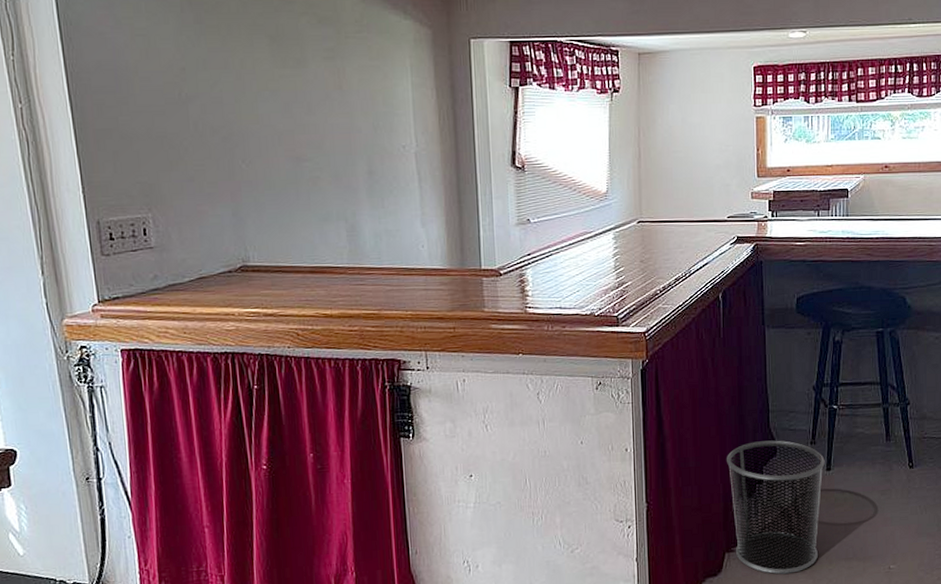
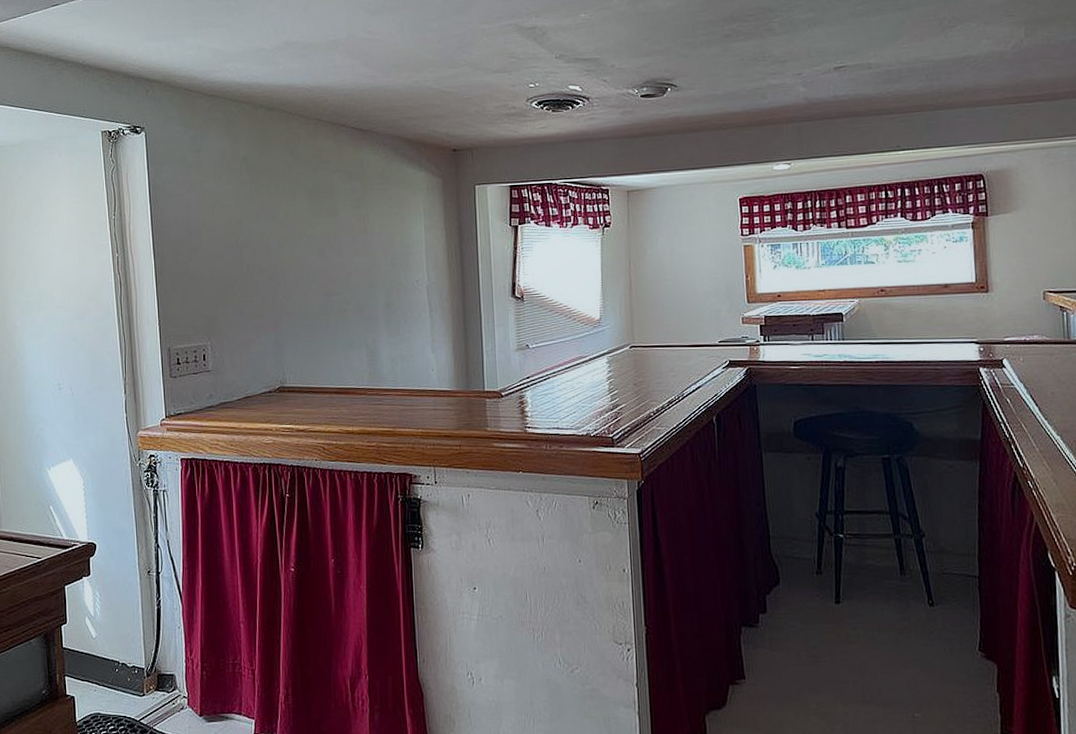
waste bin: present [727,440,825,574] -> none [727,568,833,713]

